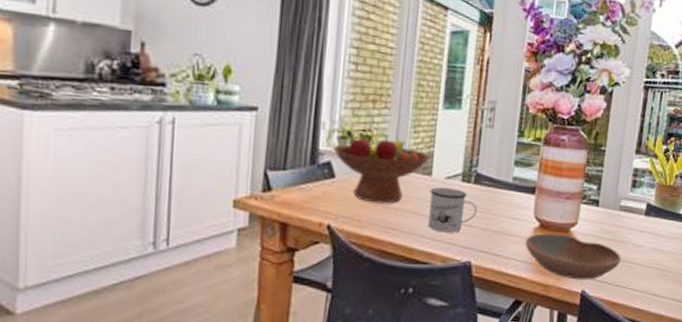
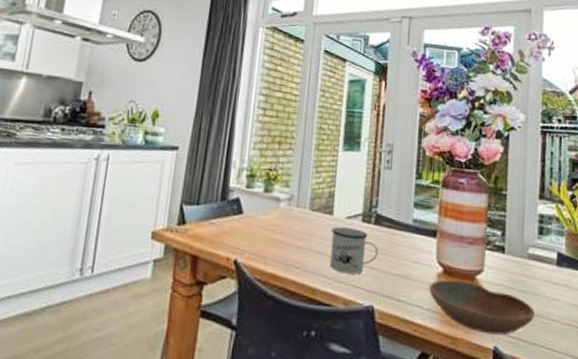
fruit bowl: present [332,130,431,204] -> none [241,169,332,241]

